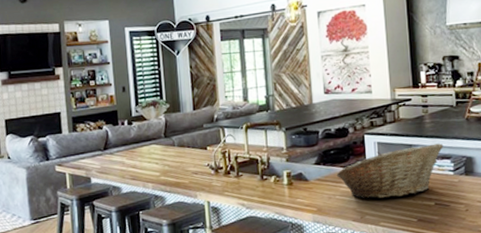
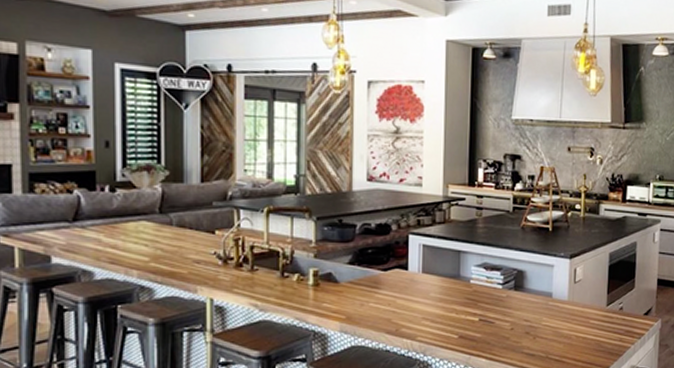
fruit basket: present [336,143,444,199] -> none [372,252,495,309]

